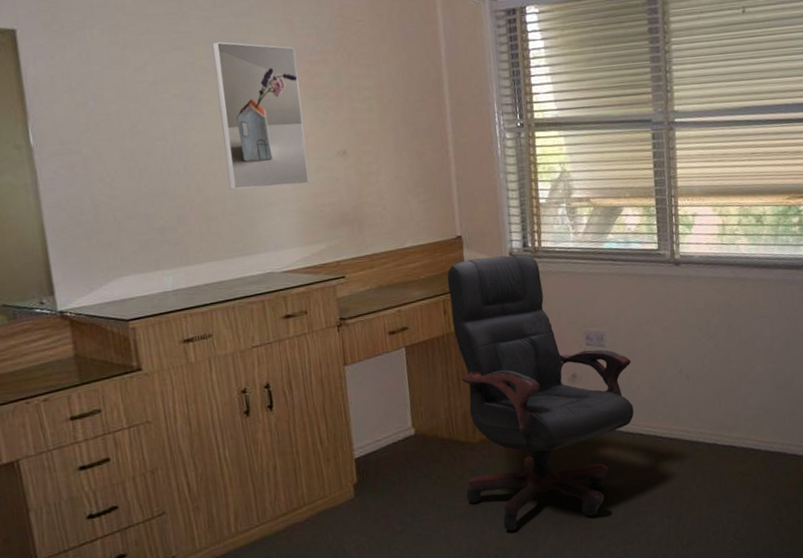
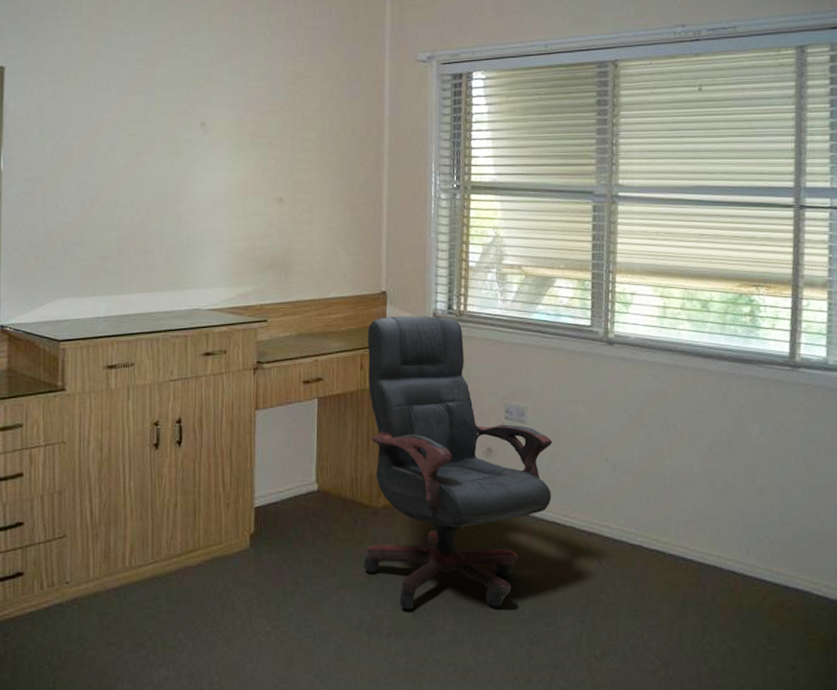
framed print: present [212,42,309,190] -> none [169,88,247,227]

